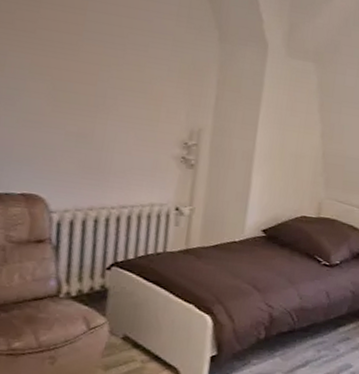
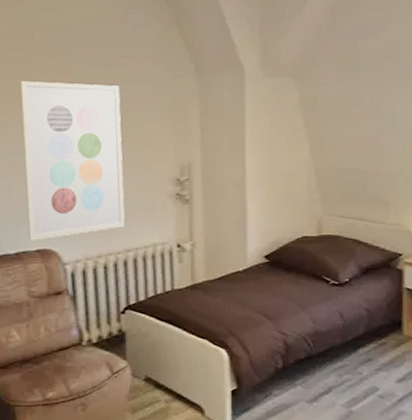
wall art: none [14,13,137,184] -> present [20,80,125,241]

